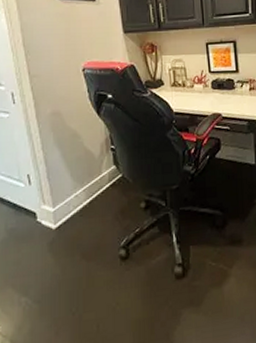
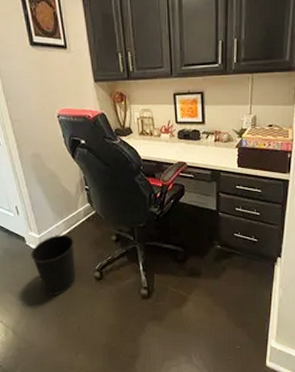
wastebasket: none [42,204,96,286] -> present [30,234,76,296]

